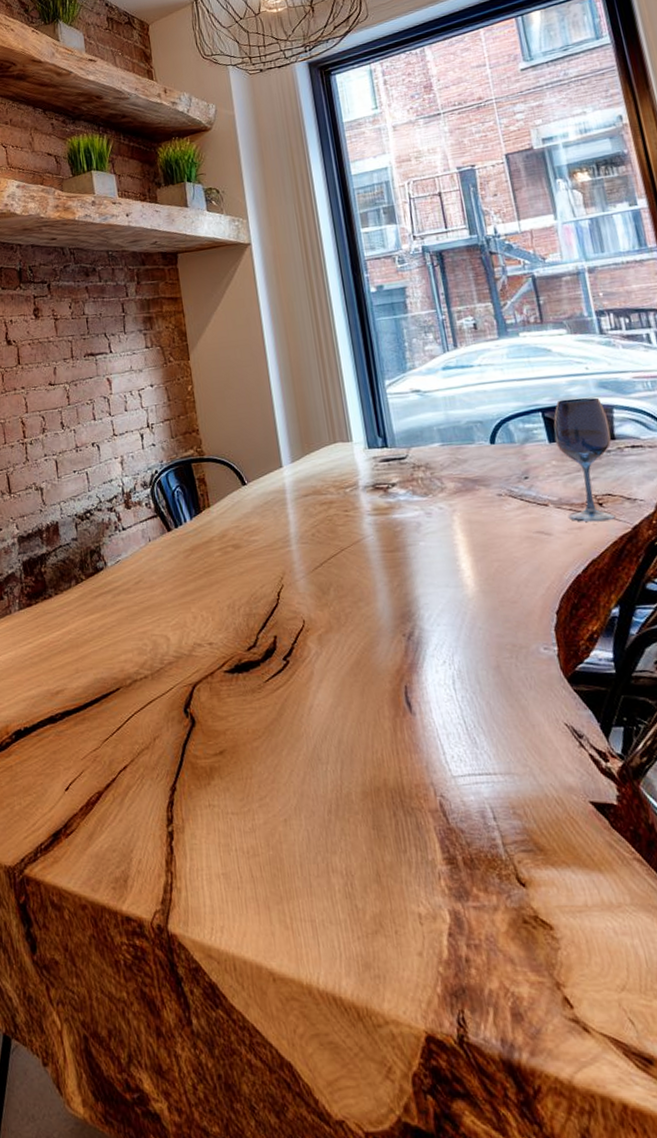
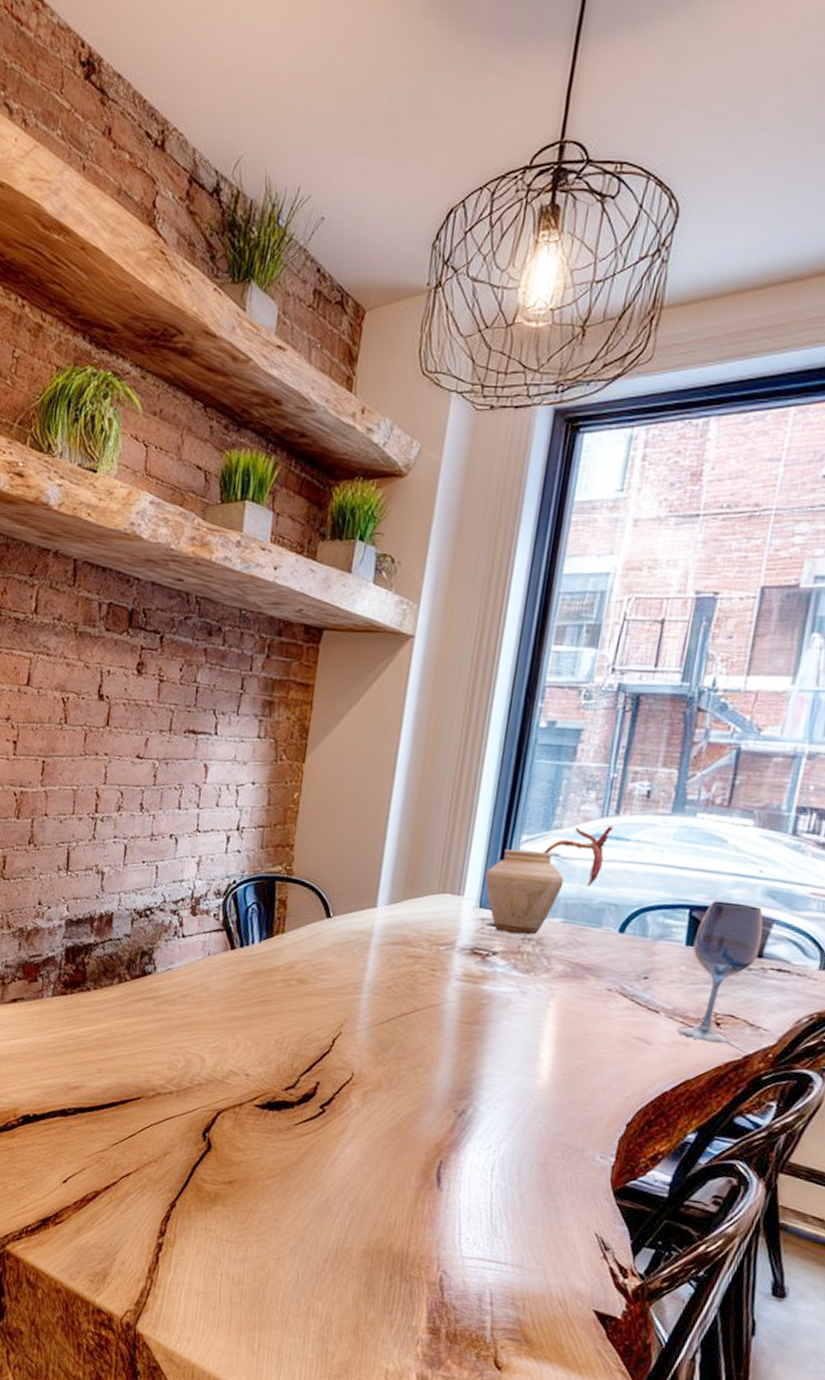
vase: none [365,357,459,465] -> present [485,825,614,935]

